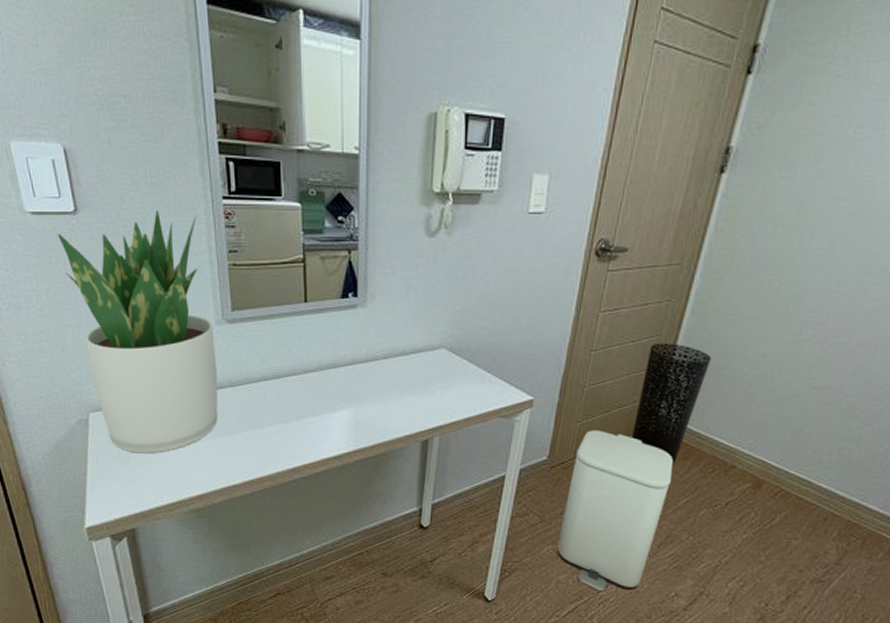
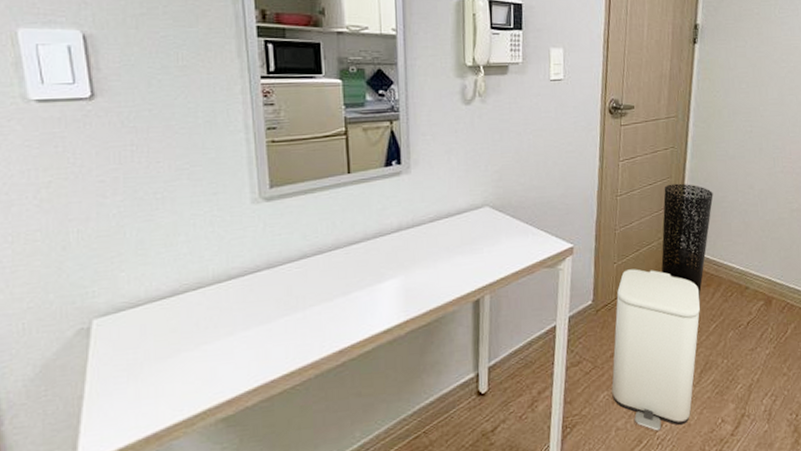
planter: present [57,210,218,454] -> none [67,92,254,361]

